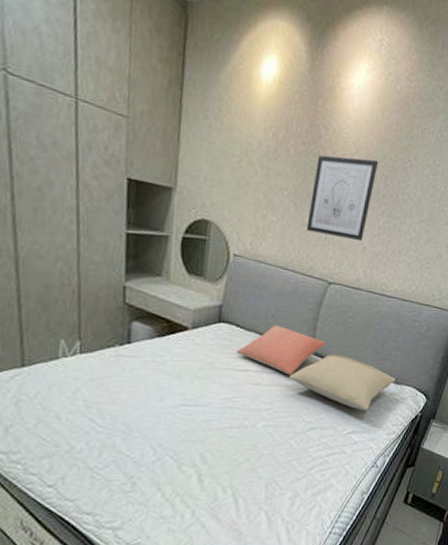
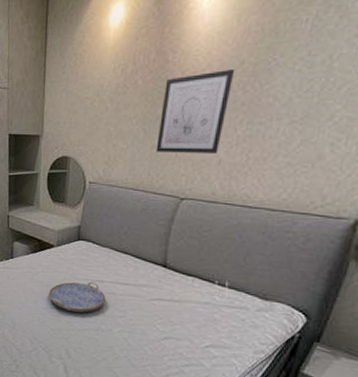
serving tray: none [180,371,250,409] -> present [49,282,106,313]
pillow: present [236,324,327,375] -> none [93,240,180,287]
pillow: present [289,353,396,411] -> none [142,267,263,326]

